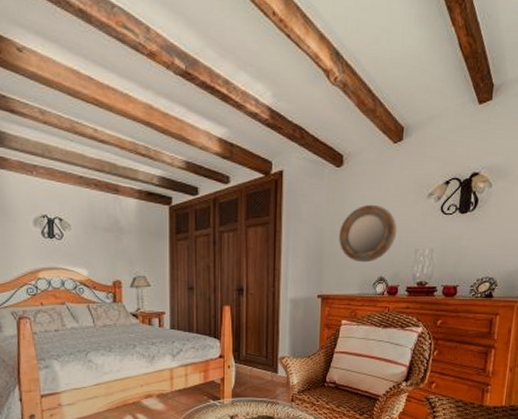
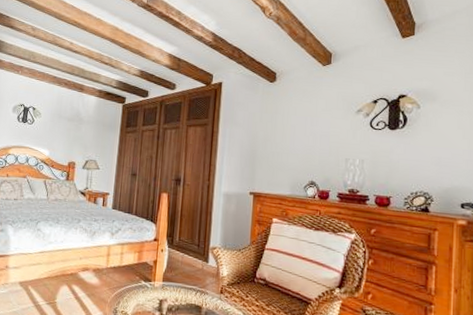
home mirror: present [339,204,397,263] -> none [271,115,327,167]

